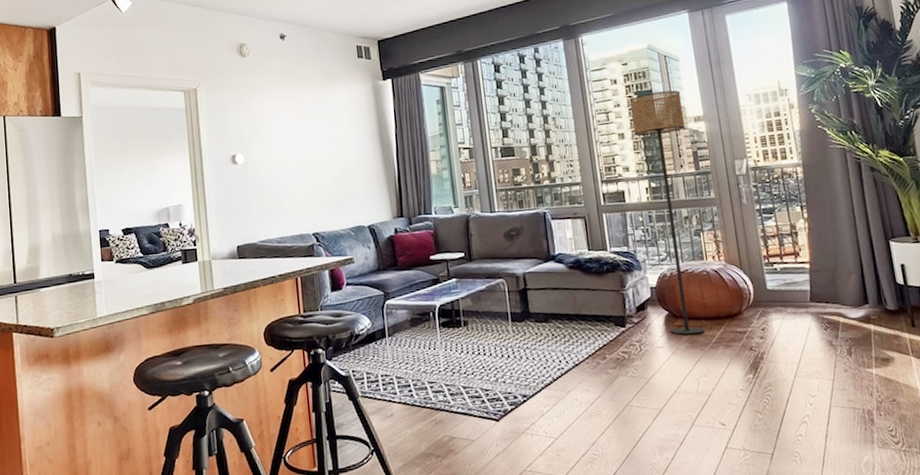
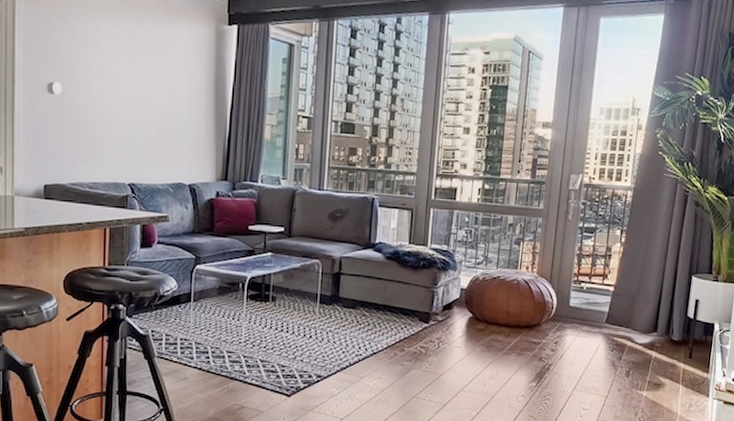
floor lamp: present [629,90,705,335] -> none [470,89,536,339]

